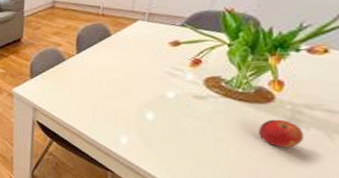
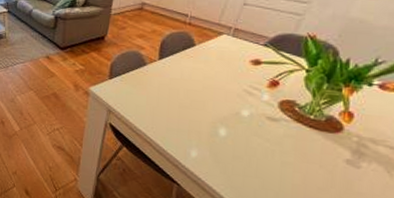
fruit: present [259,119,305,148] -> none [324,149,367,180]

